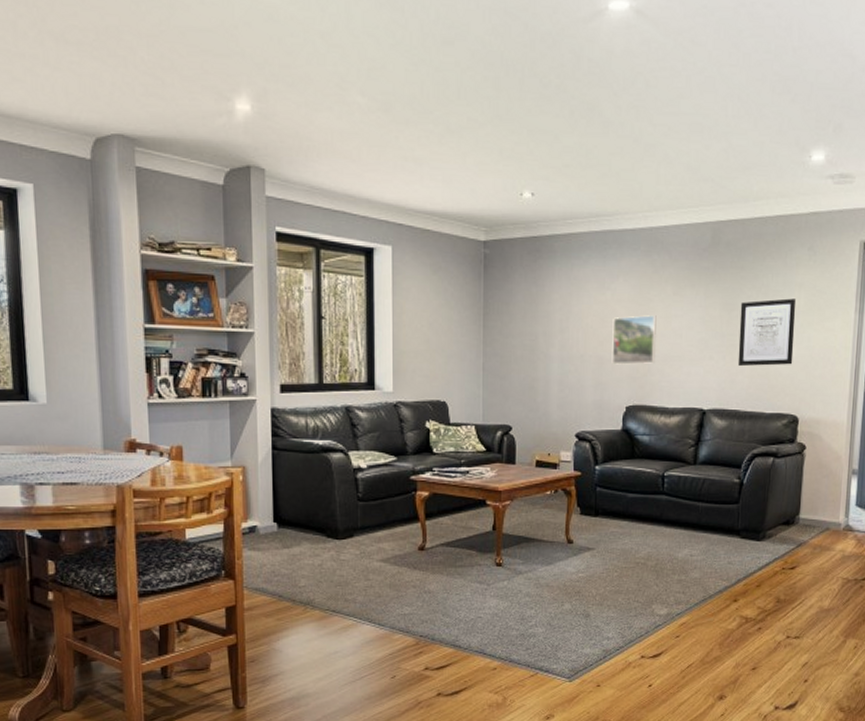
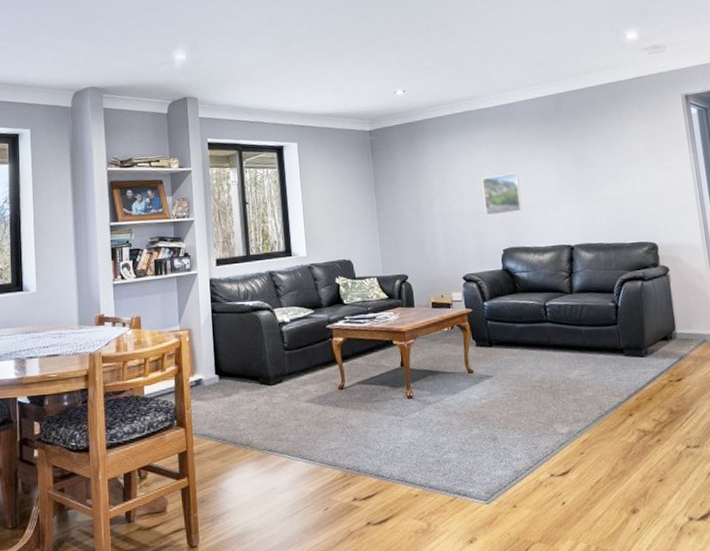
wall art: present [737,298,797,367] -> none [588,146,643,207]

